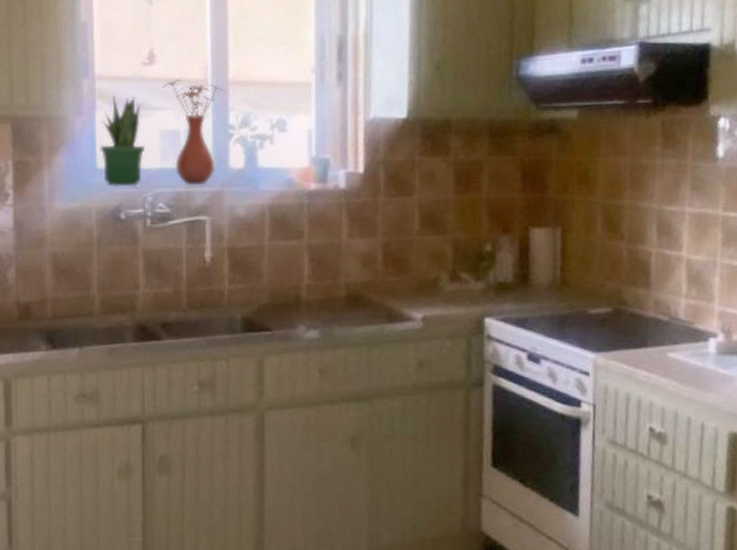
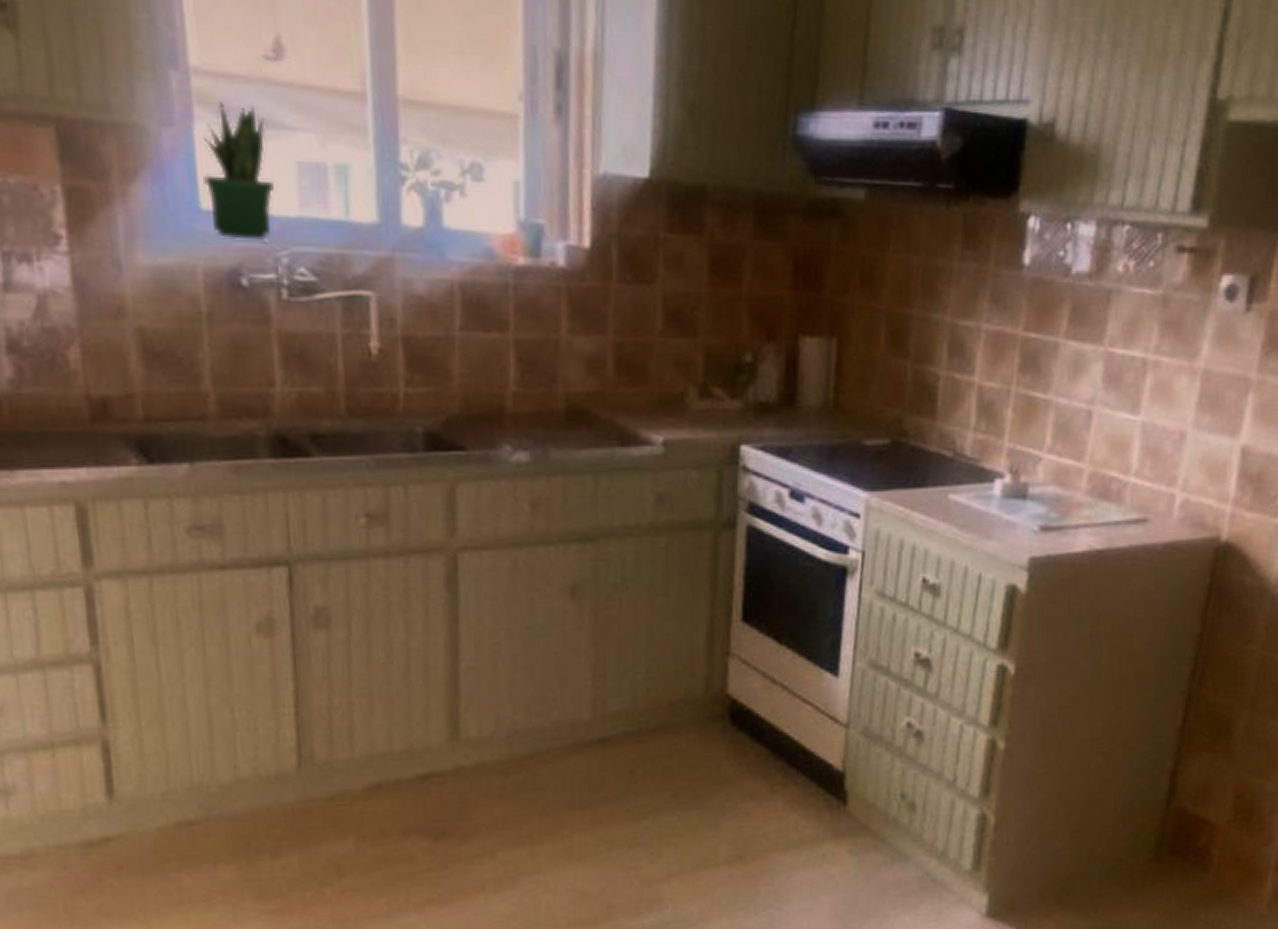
vase: present [162,79,226,186] -> none [296,87,394,247]

